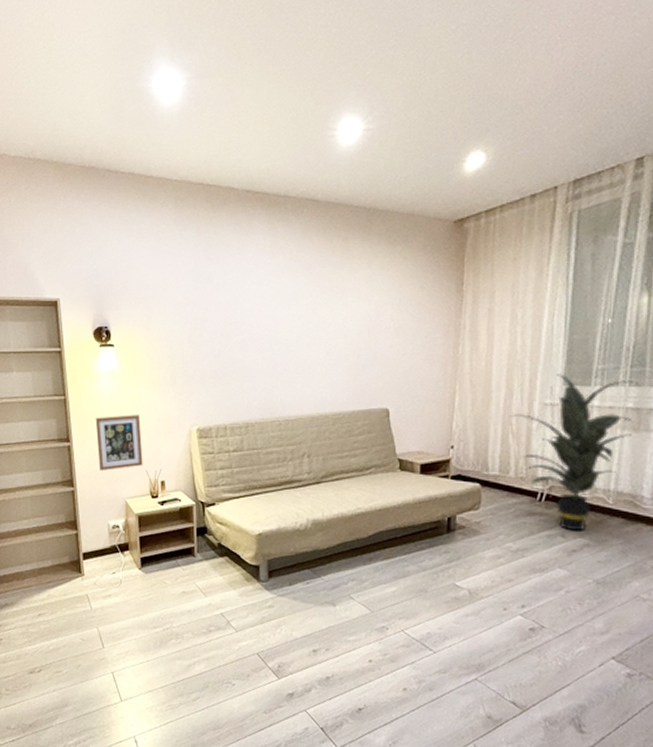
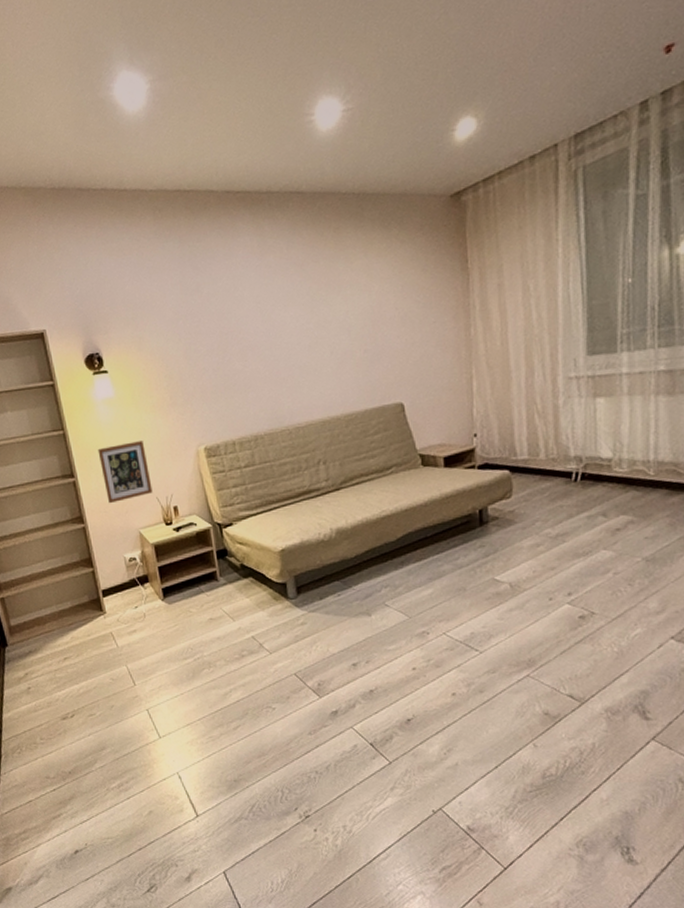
indoor plant: present [510,374,638,531] -> none [533,341,668,509]

